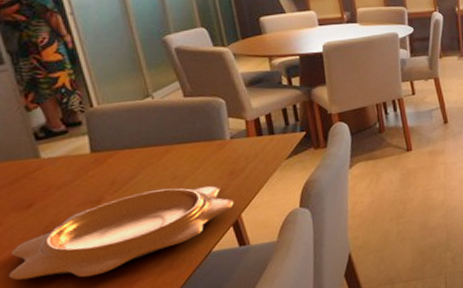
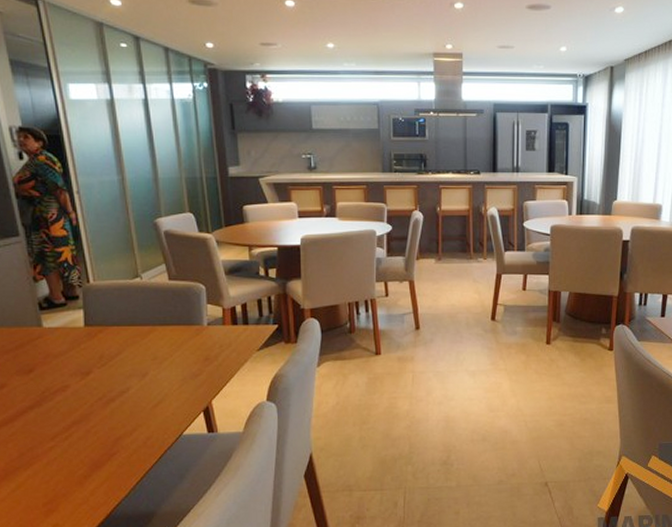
decorative bowl: present [8,185,234,281] -> none [9,367,206,444]

